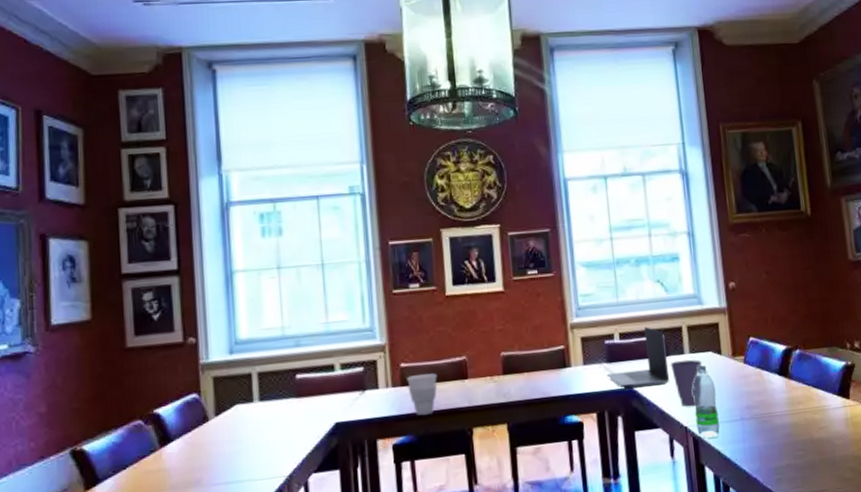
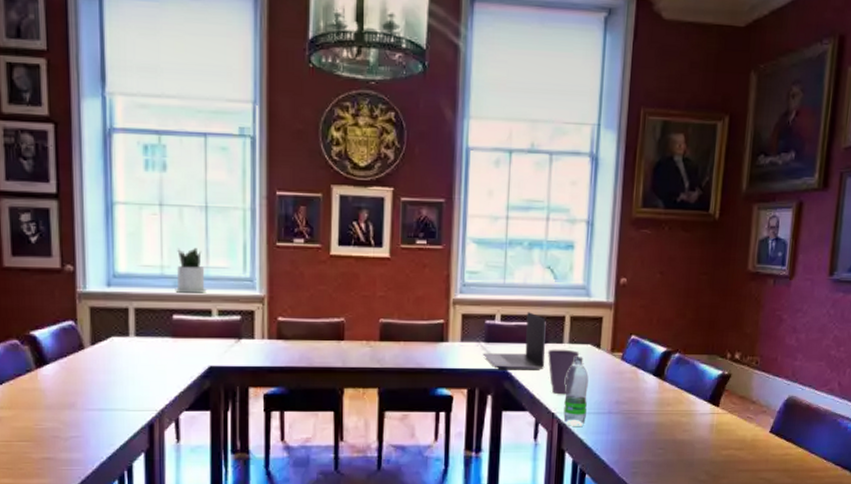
planter: none [296,305,328,352] -> present [175,248,207,293]
cup: present [407,373,437,416] -> none [283,330,314,371]

